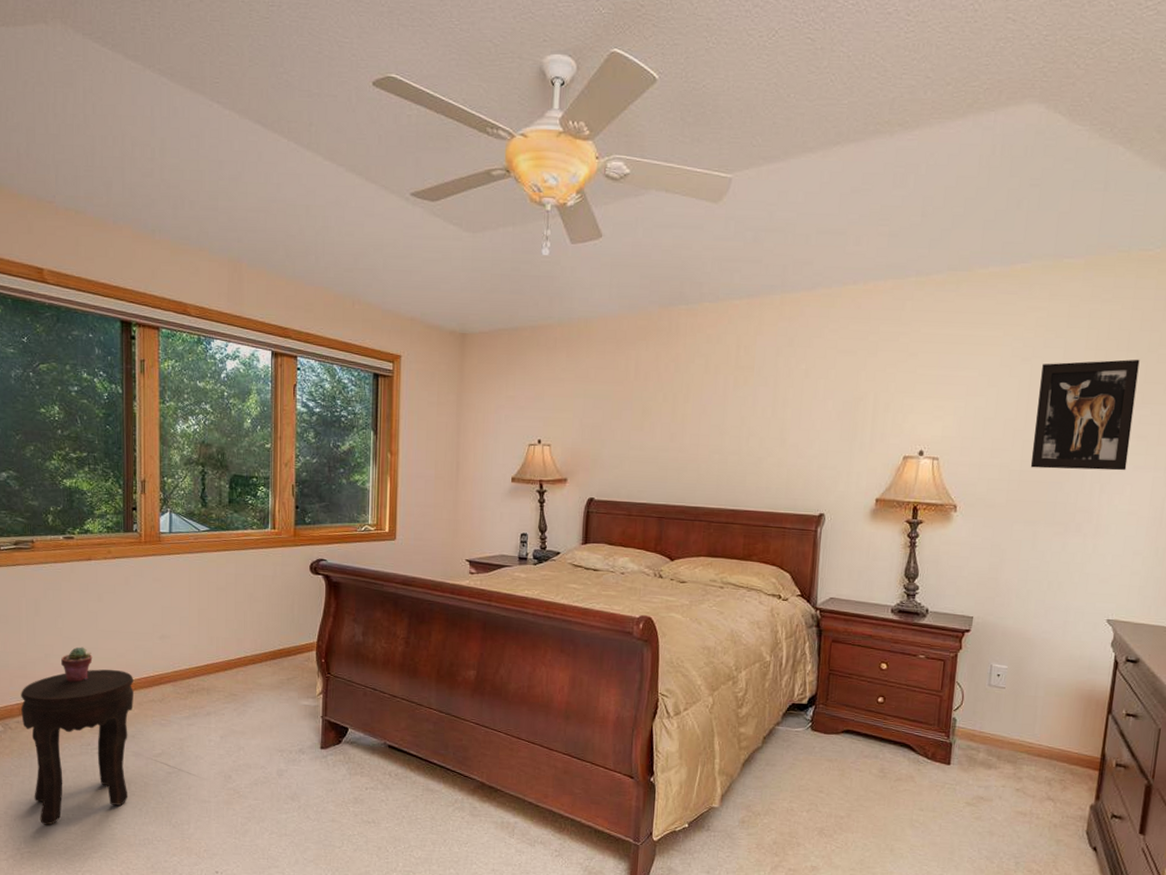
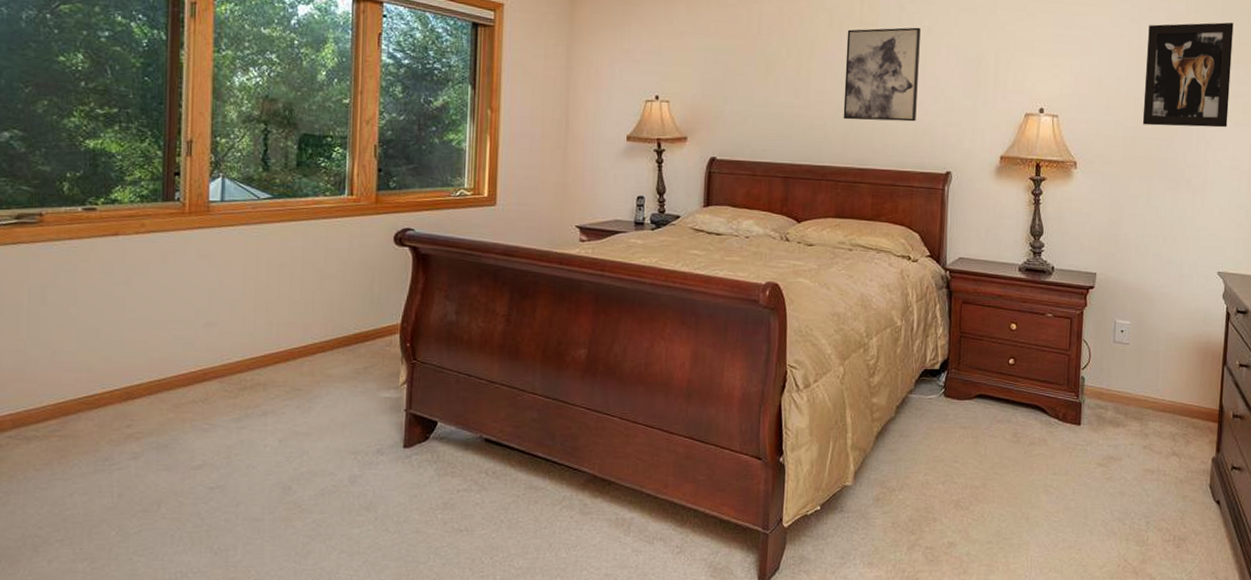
side table: present [21,669,133,825] -> none [15,365,169,565]
potted succulent: present [60,647,93,682] -> none [72,340,116,384]
wall art: none [717,370,797,465] -> present [843,27,921,122]

